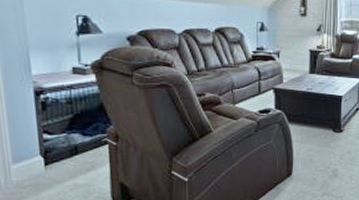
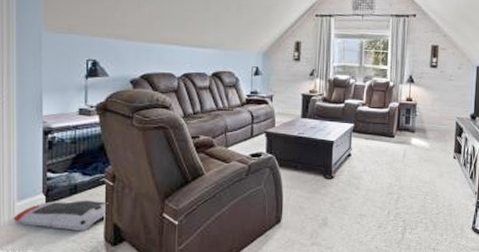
air purifier: none [10,160,113,191] -> present [13,200,108,231]

